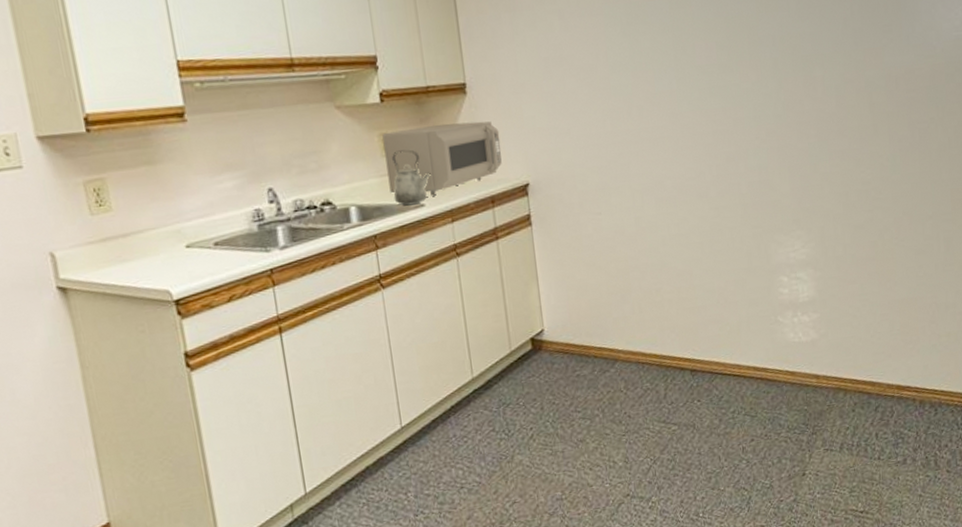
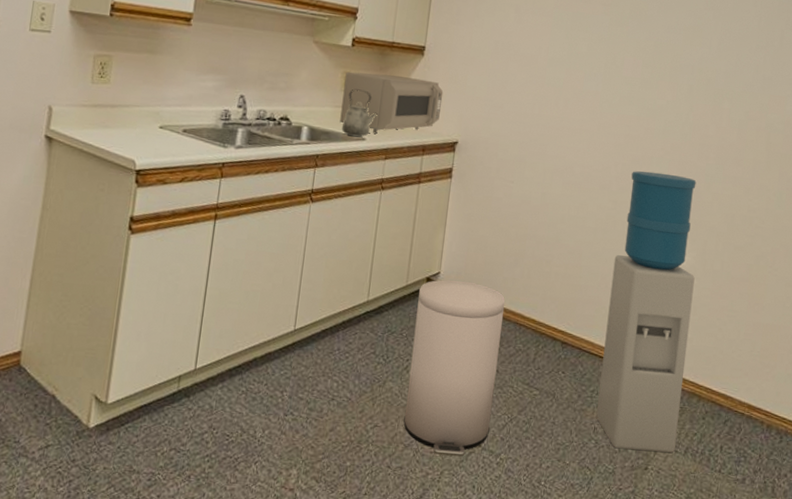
pedal bin: none [526,331,635,515] -> present [403,279,506,457]
water cooler: none [728,163,830,463] -> present [596,171,697,454]

